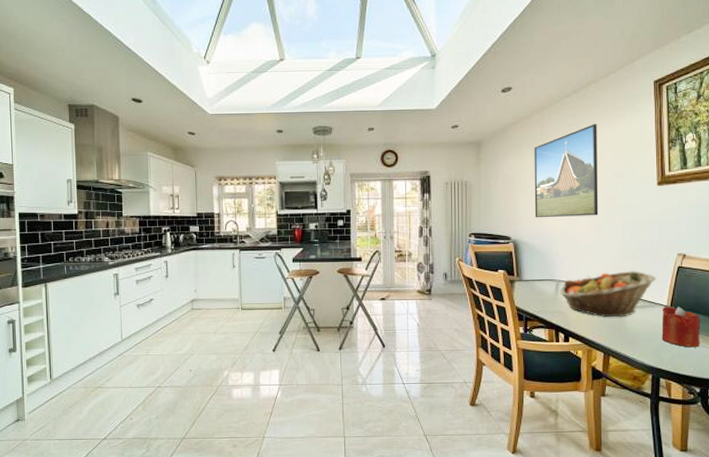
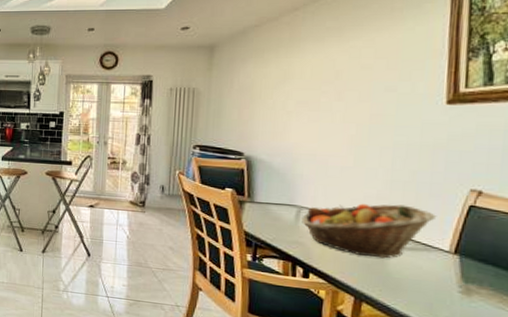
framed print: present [534,124,599,218] -> none [275,28,367,136]
candle: present [662,306,700,348] -> none [438,252,498,309]

